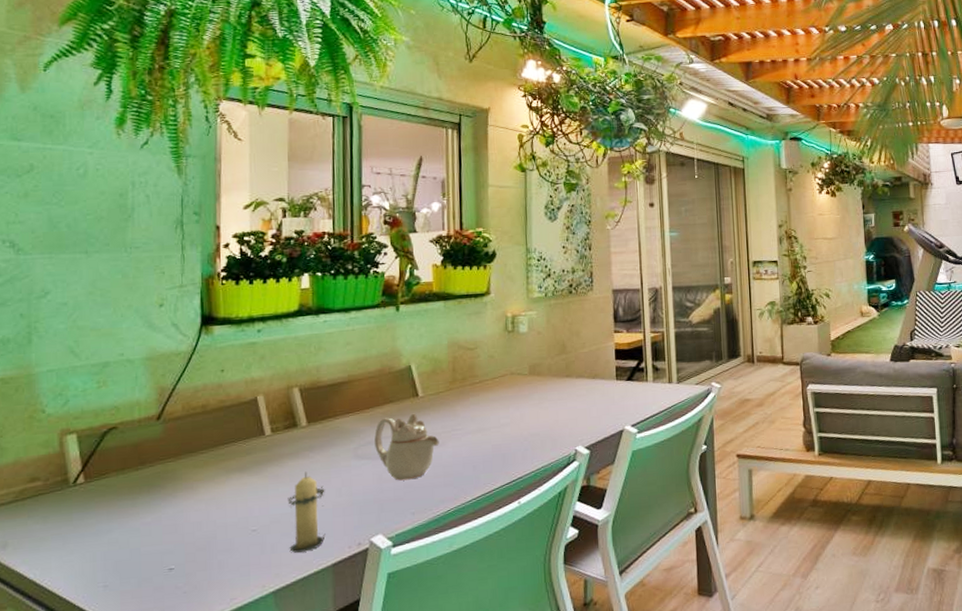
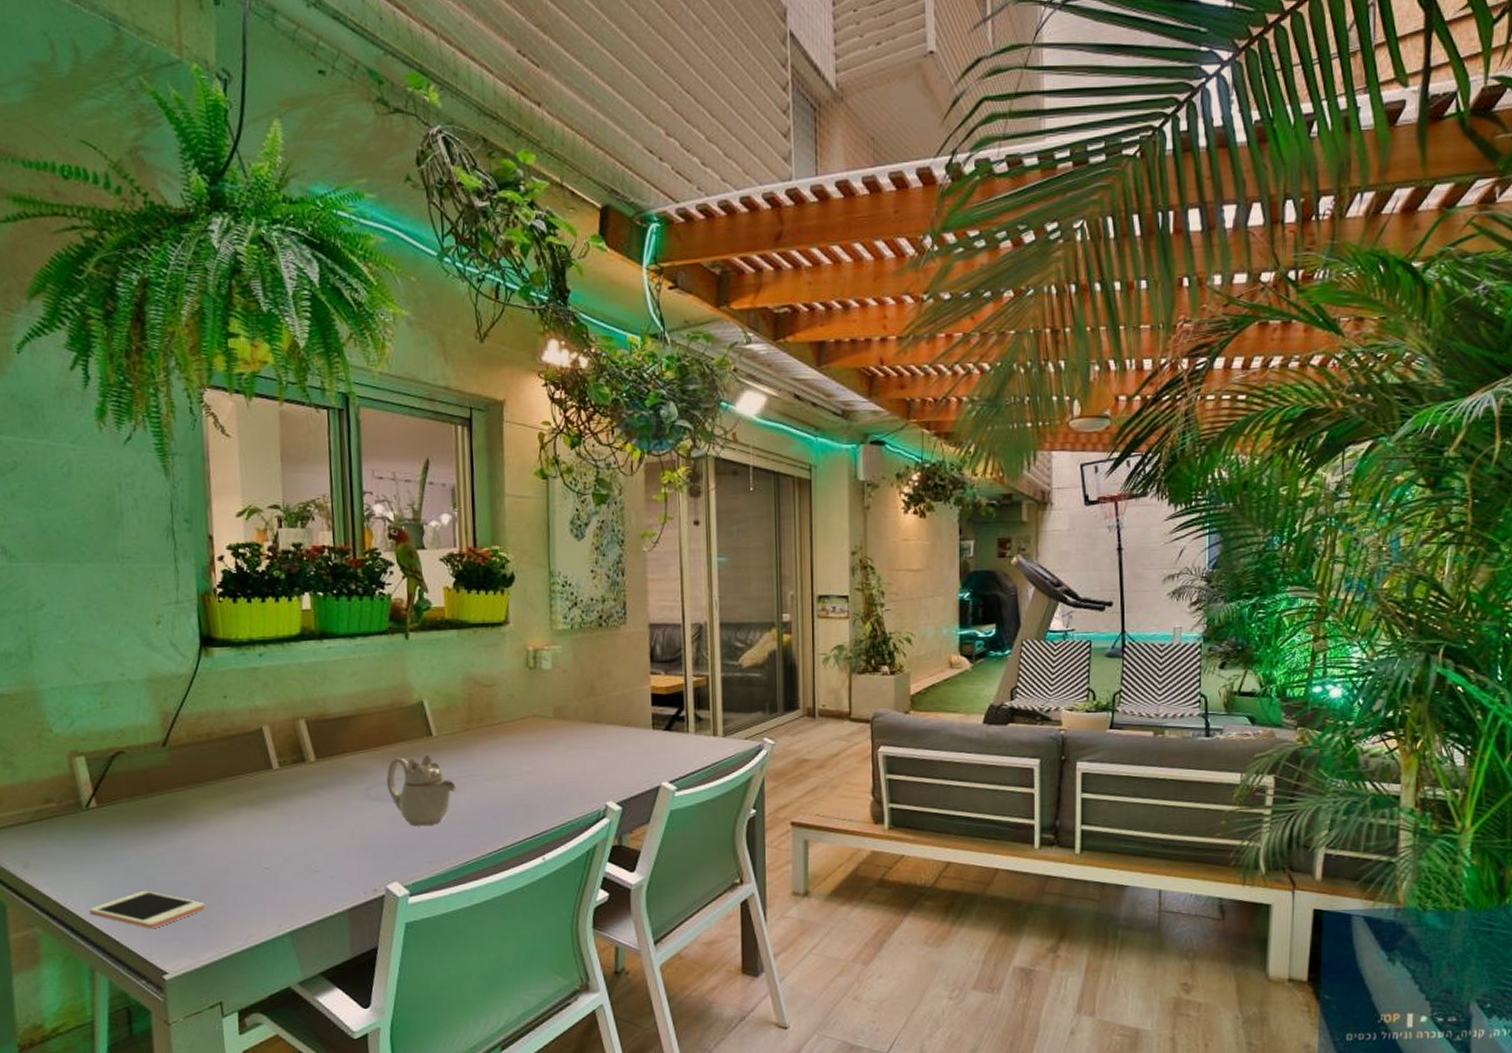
cell phone: none [66,561,190,601] -> present [88,890,206,930]
candle: present [287,471,326,553] -> none [299,810,340,894]

